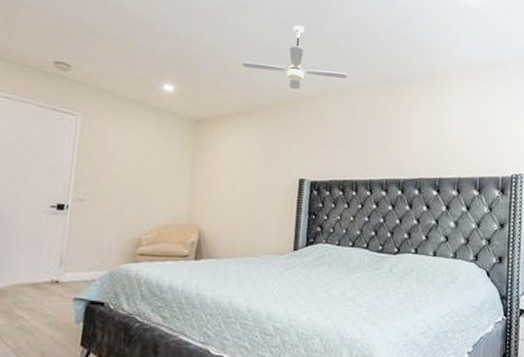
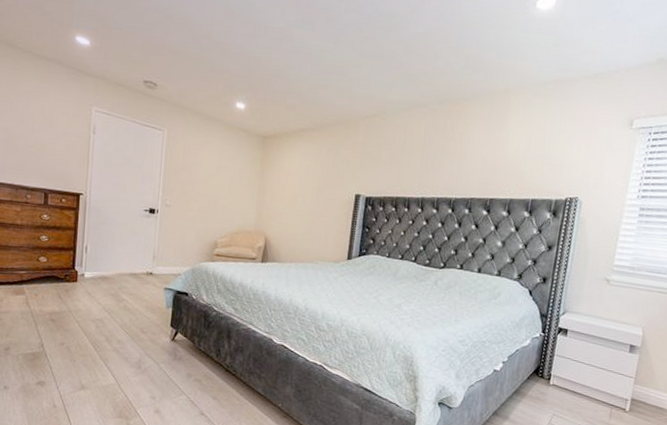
ceiling fan: present [241,24,348,90] -> none [306,42,408,108]

